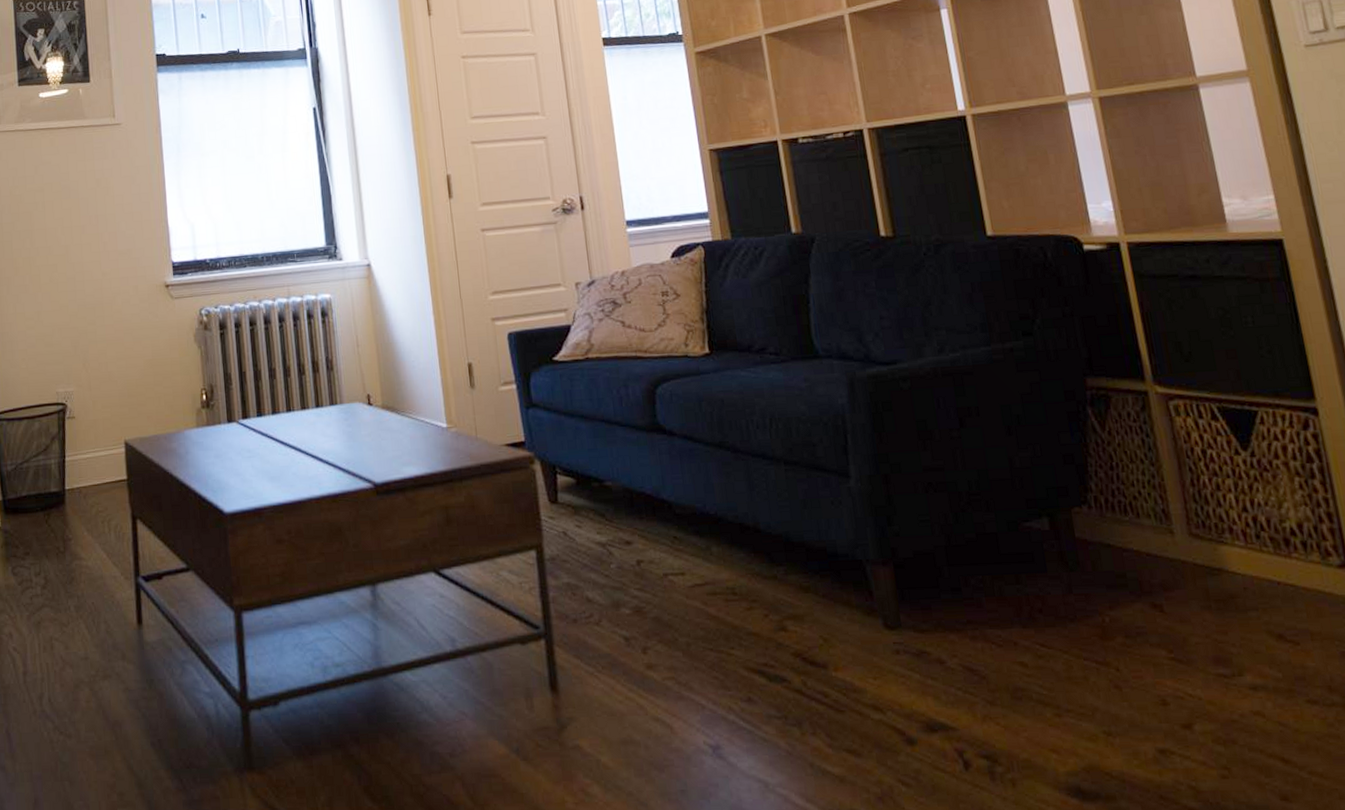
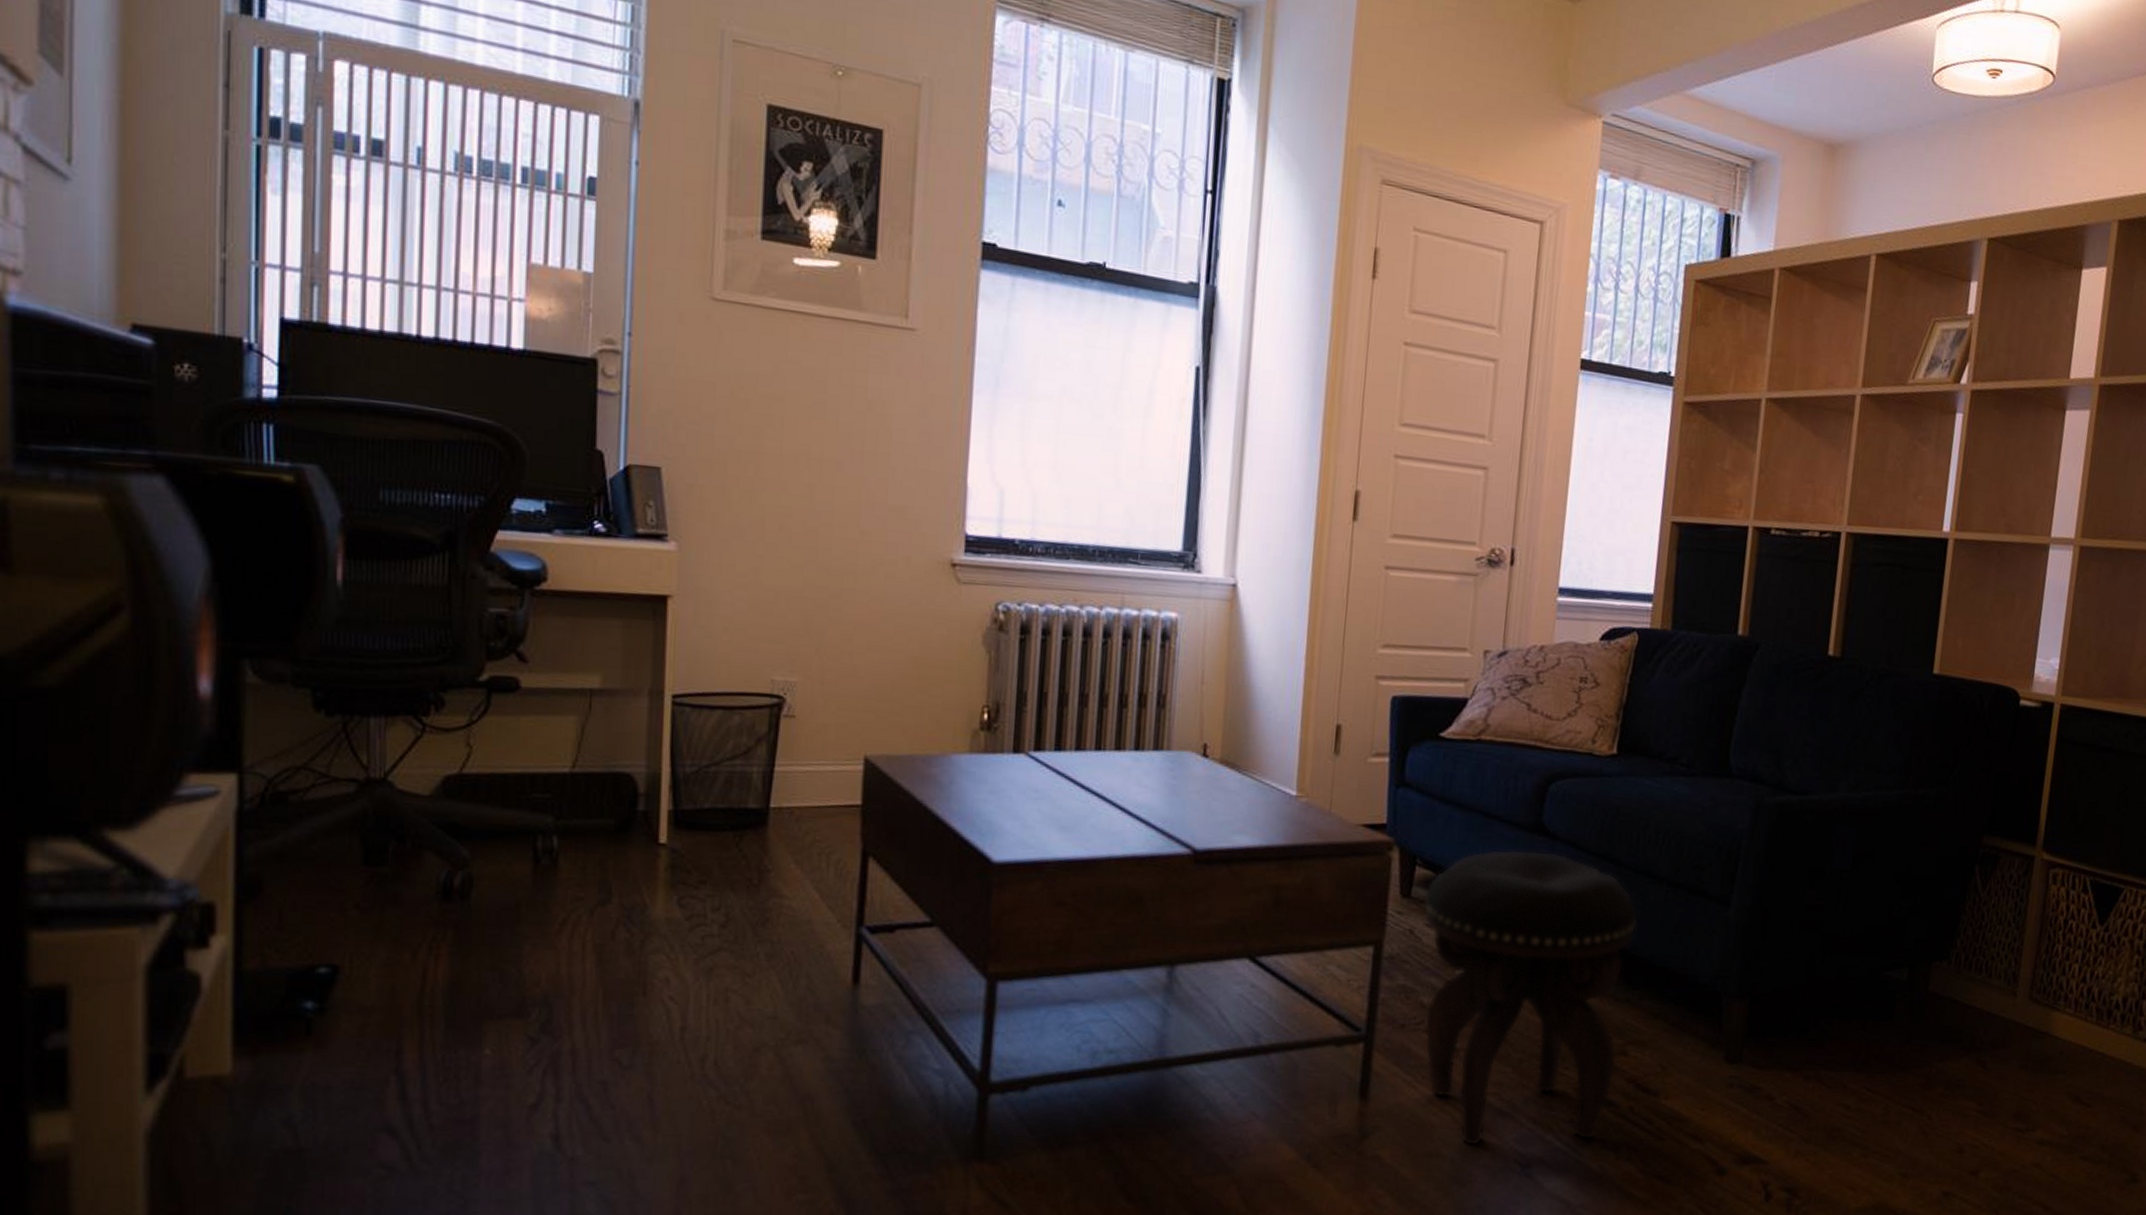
footstool: none [569,447,780,731] -> present [1423,849,1638,1146]

